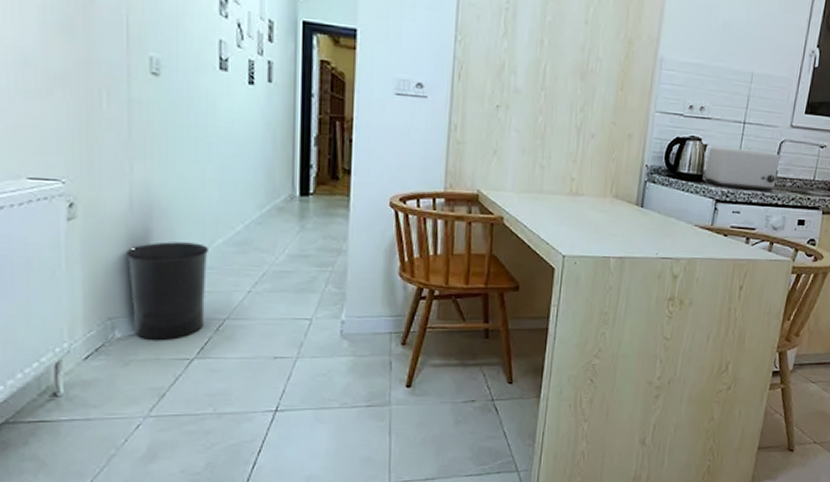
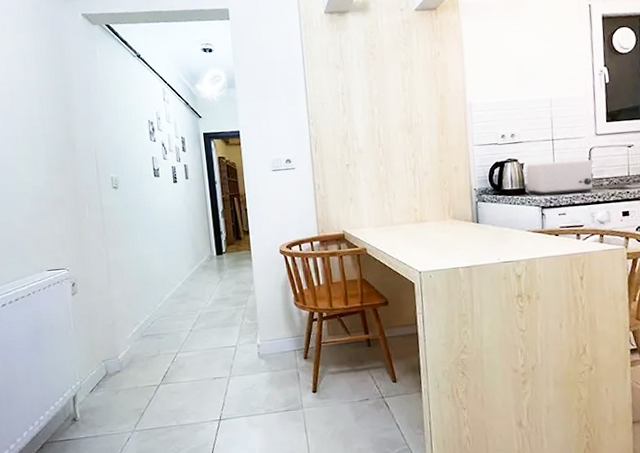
waste bin: present [126,241,208,340] -> none [109,299,164,374]

